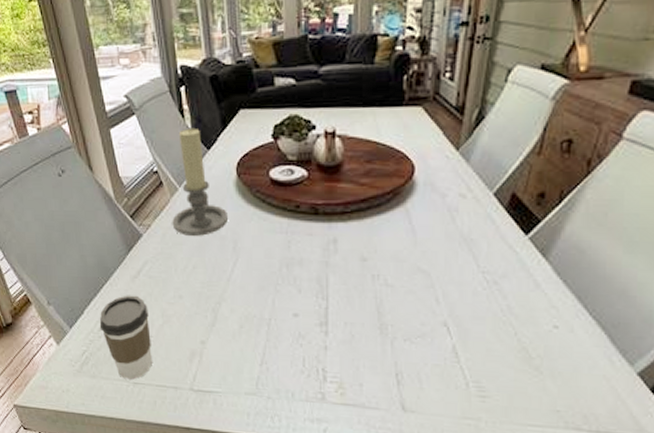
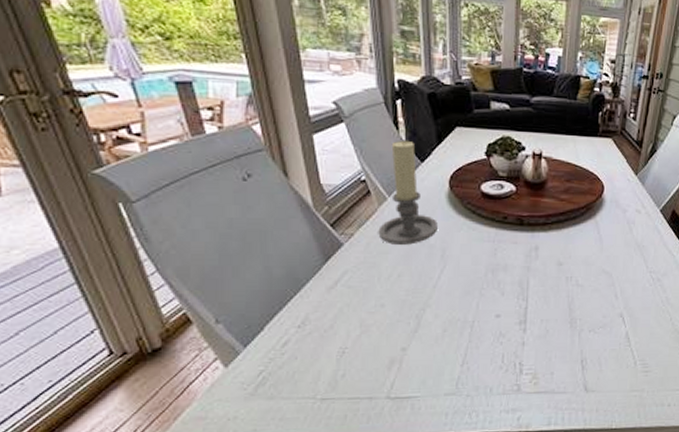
coffee cup: present [99,295,152,380] -> none [283,306,346,396]

